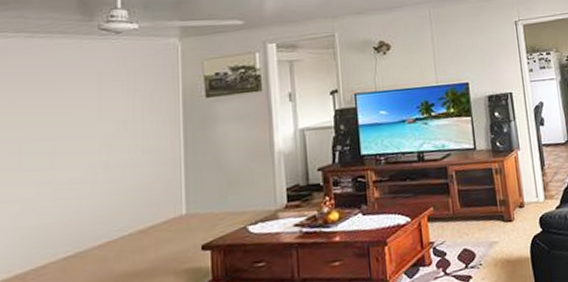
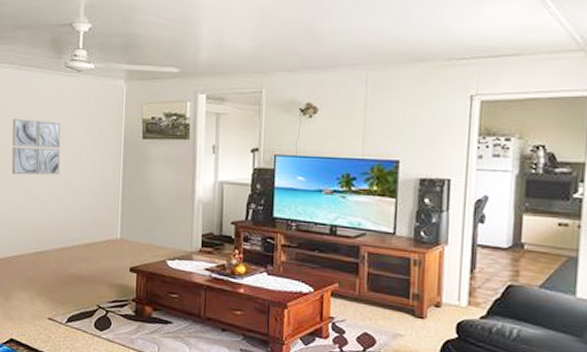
wall art: none [22,93,98,165] -> present [11,118,61,175]

